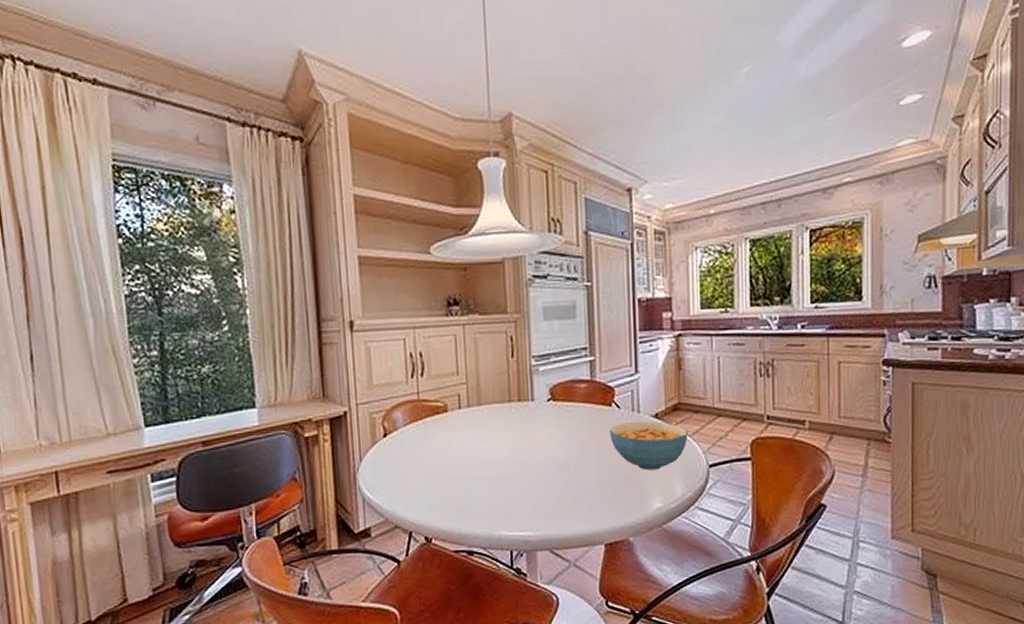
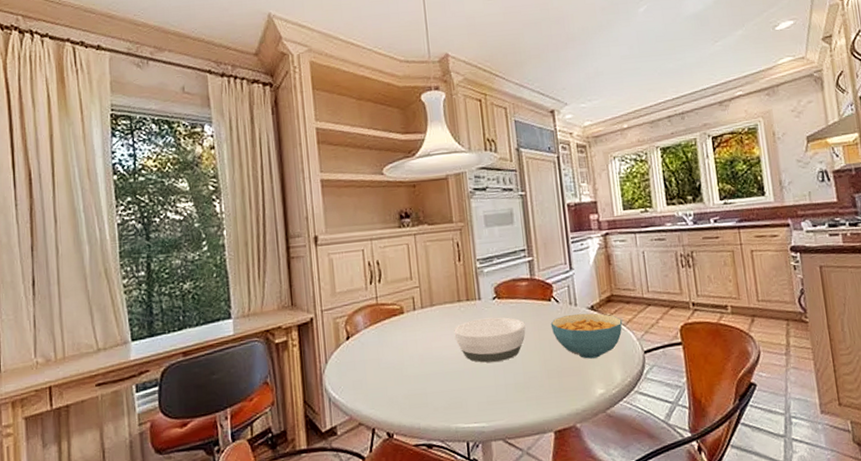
bowl: none [502,420,582,469] -> present [454,317,526,363]

